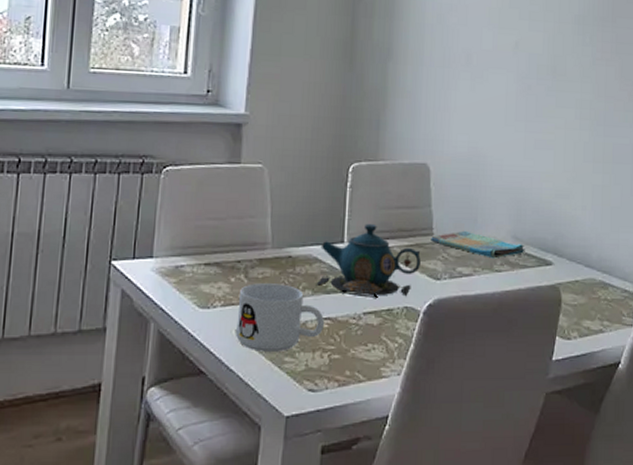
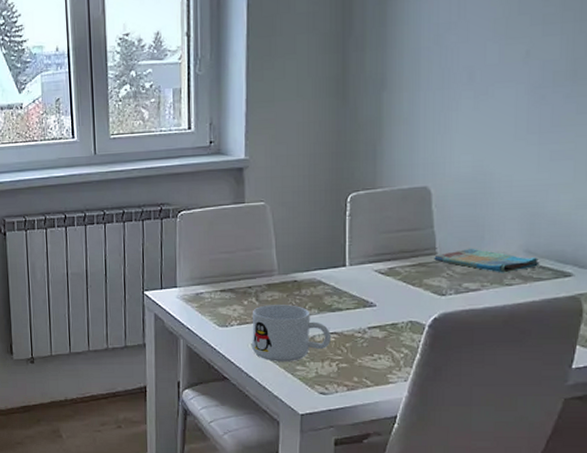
teapot: present [316,223,421,299] -> none [321,247,424,315]

